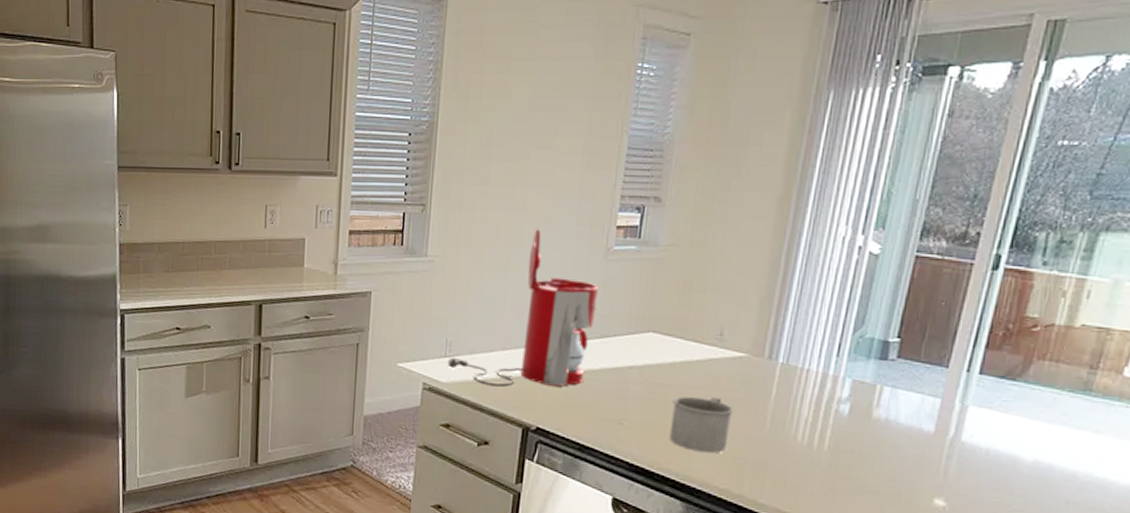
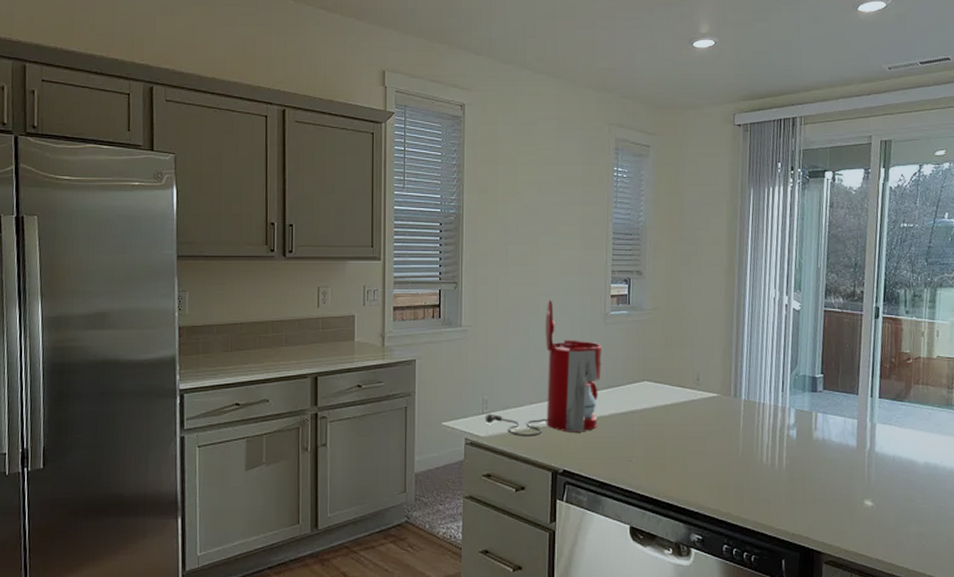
mug: present [669,396,735,453] -> none [668,431,715,480]

